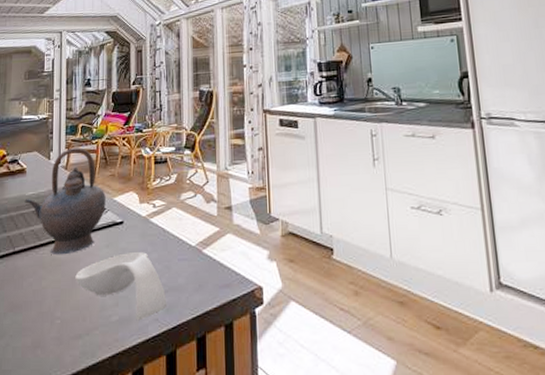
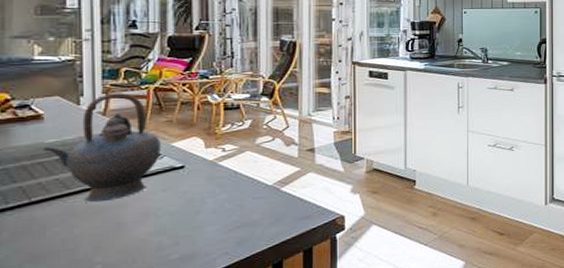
spoon rest: present [75,252,167,321] -> none [121,193,239,256]

